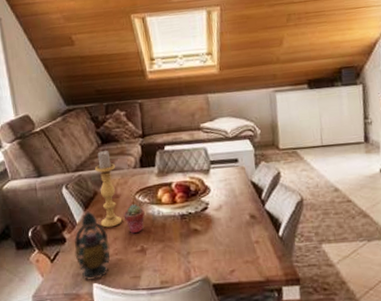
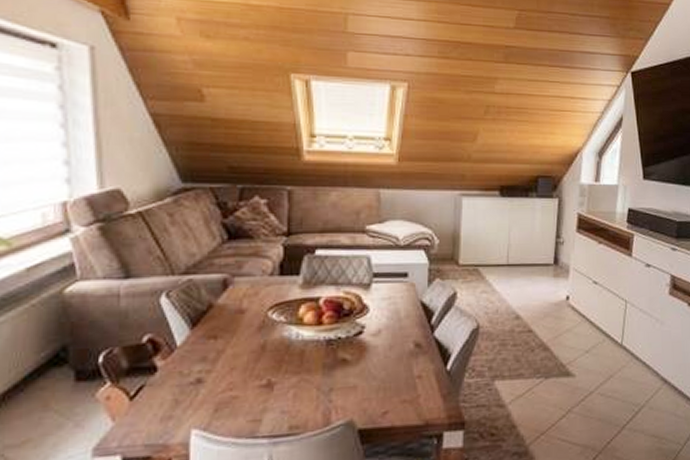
teapot: present [74,211,111,281] -> none [168,329,222,427]
candle holder: present [95,150,123,228] -> none [212,248,245,354]
potted succulent: present [123,204,145,234] -> none [247,323,278,363]

